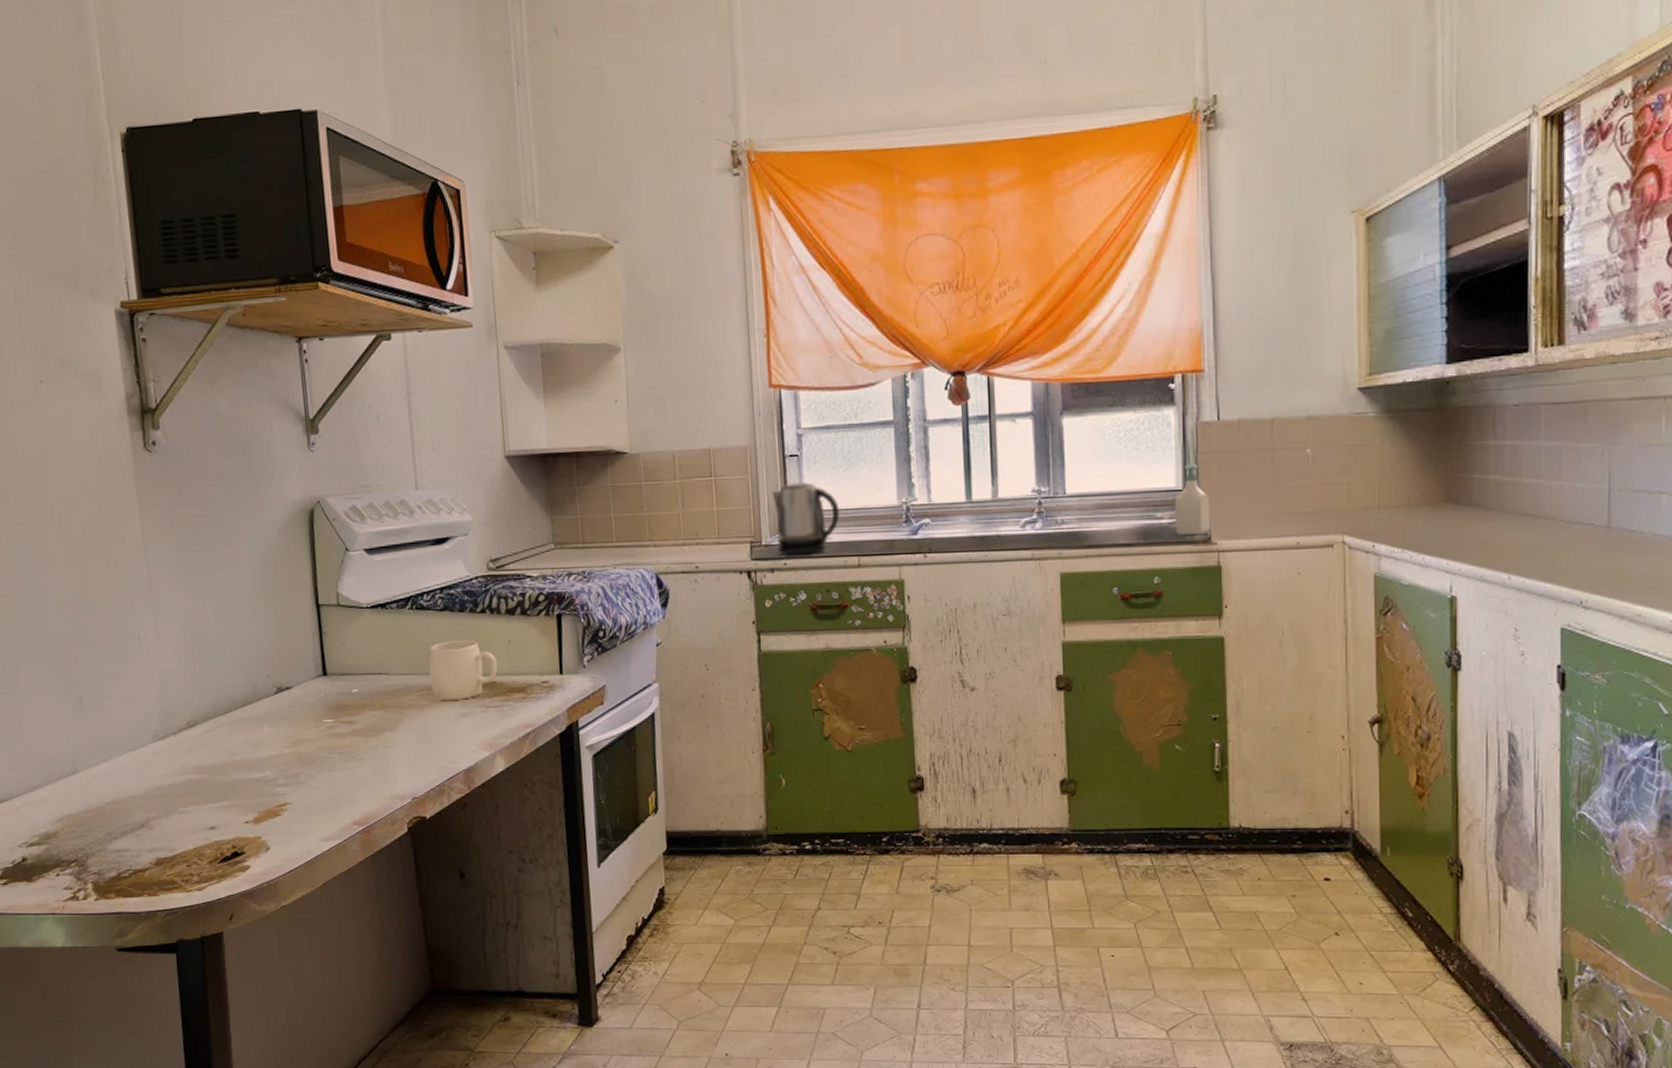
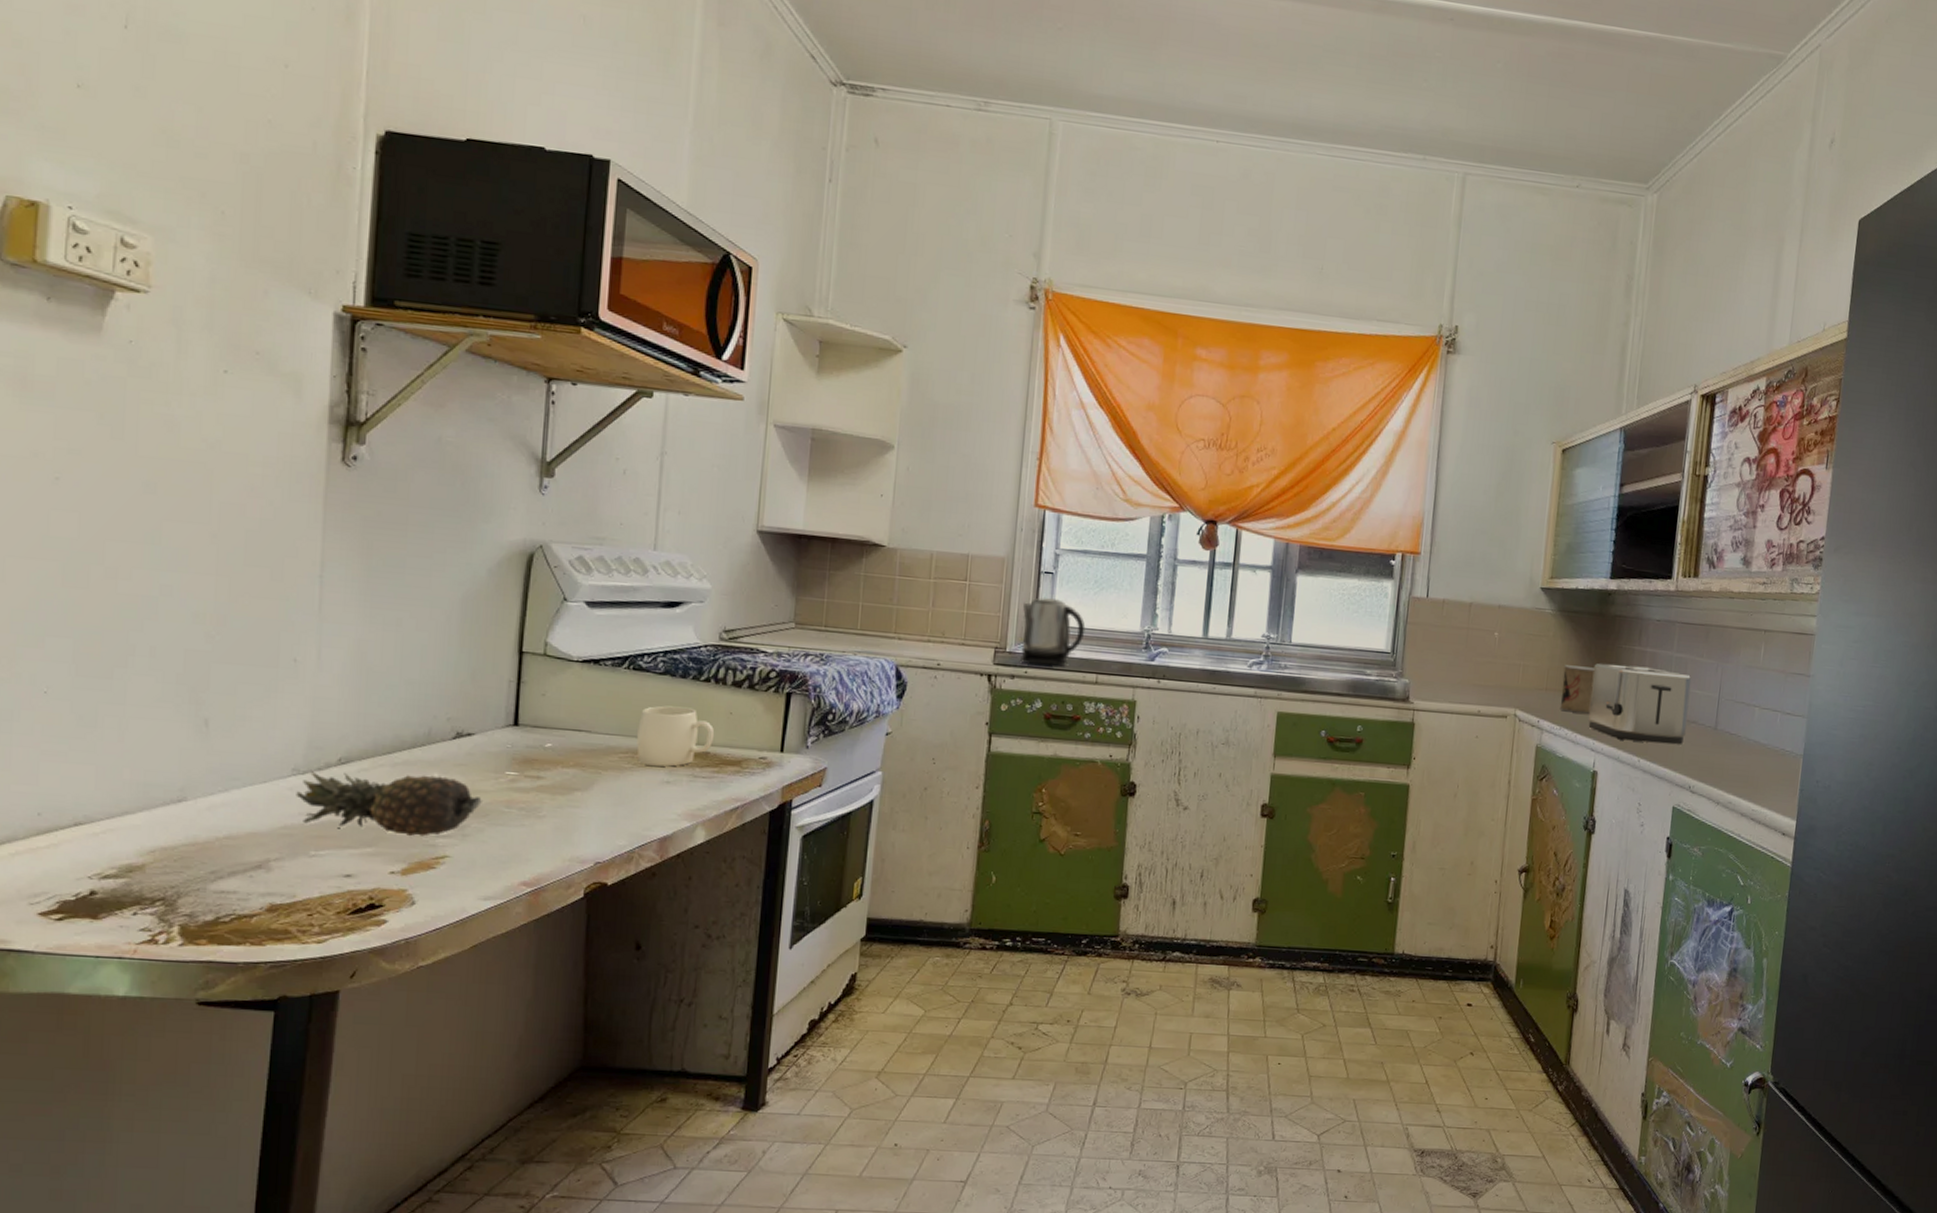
fruit: none [159,729,310,787] -> present [296,771,484,837]
soap bottle: present [1174,463,1211,536] -> none [1380,631,1413,694]
tin can: none [1399,473,1439,531] -> present [1559,665,1595,714]
toaster: none [1437,463,1569,556] -> present [1588,663,1692,745]

